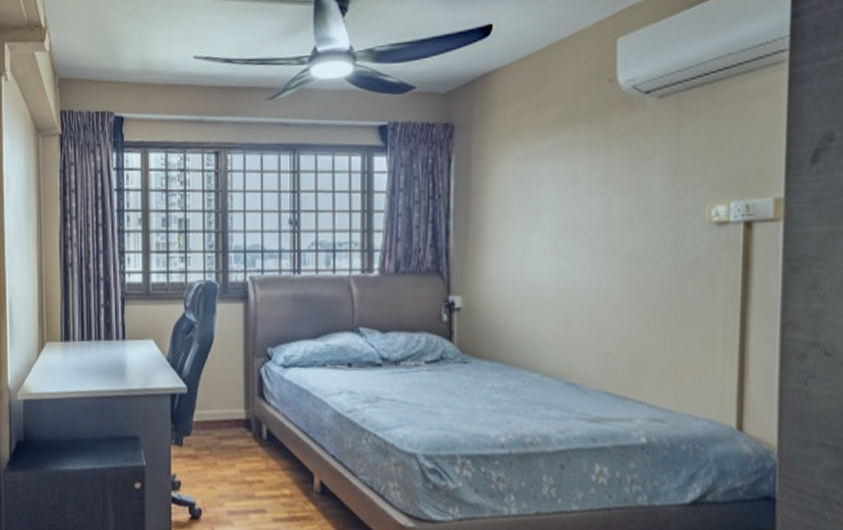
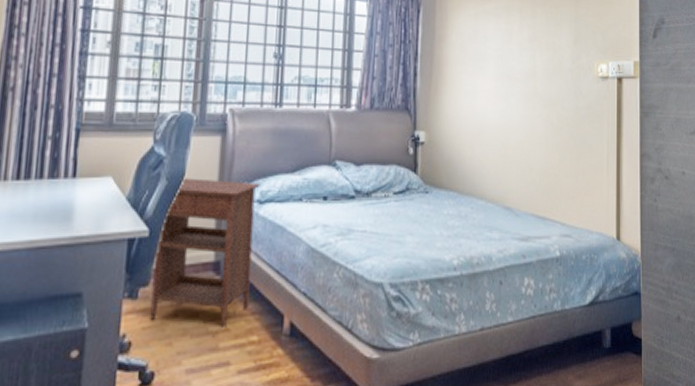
nightstand: none [194,342,284,479] -> present [150,178,261,328]

